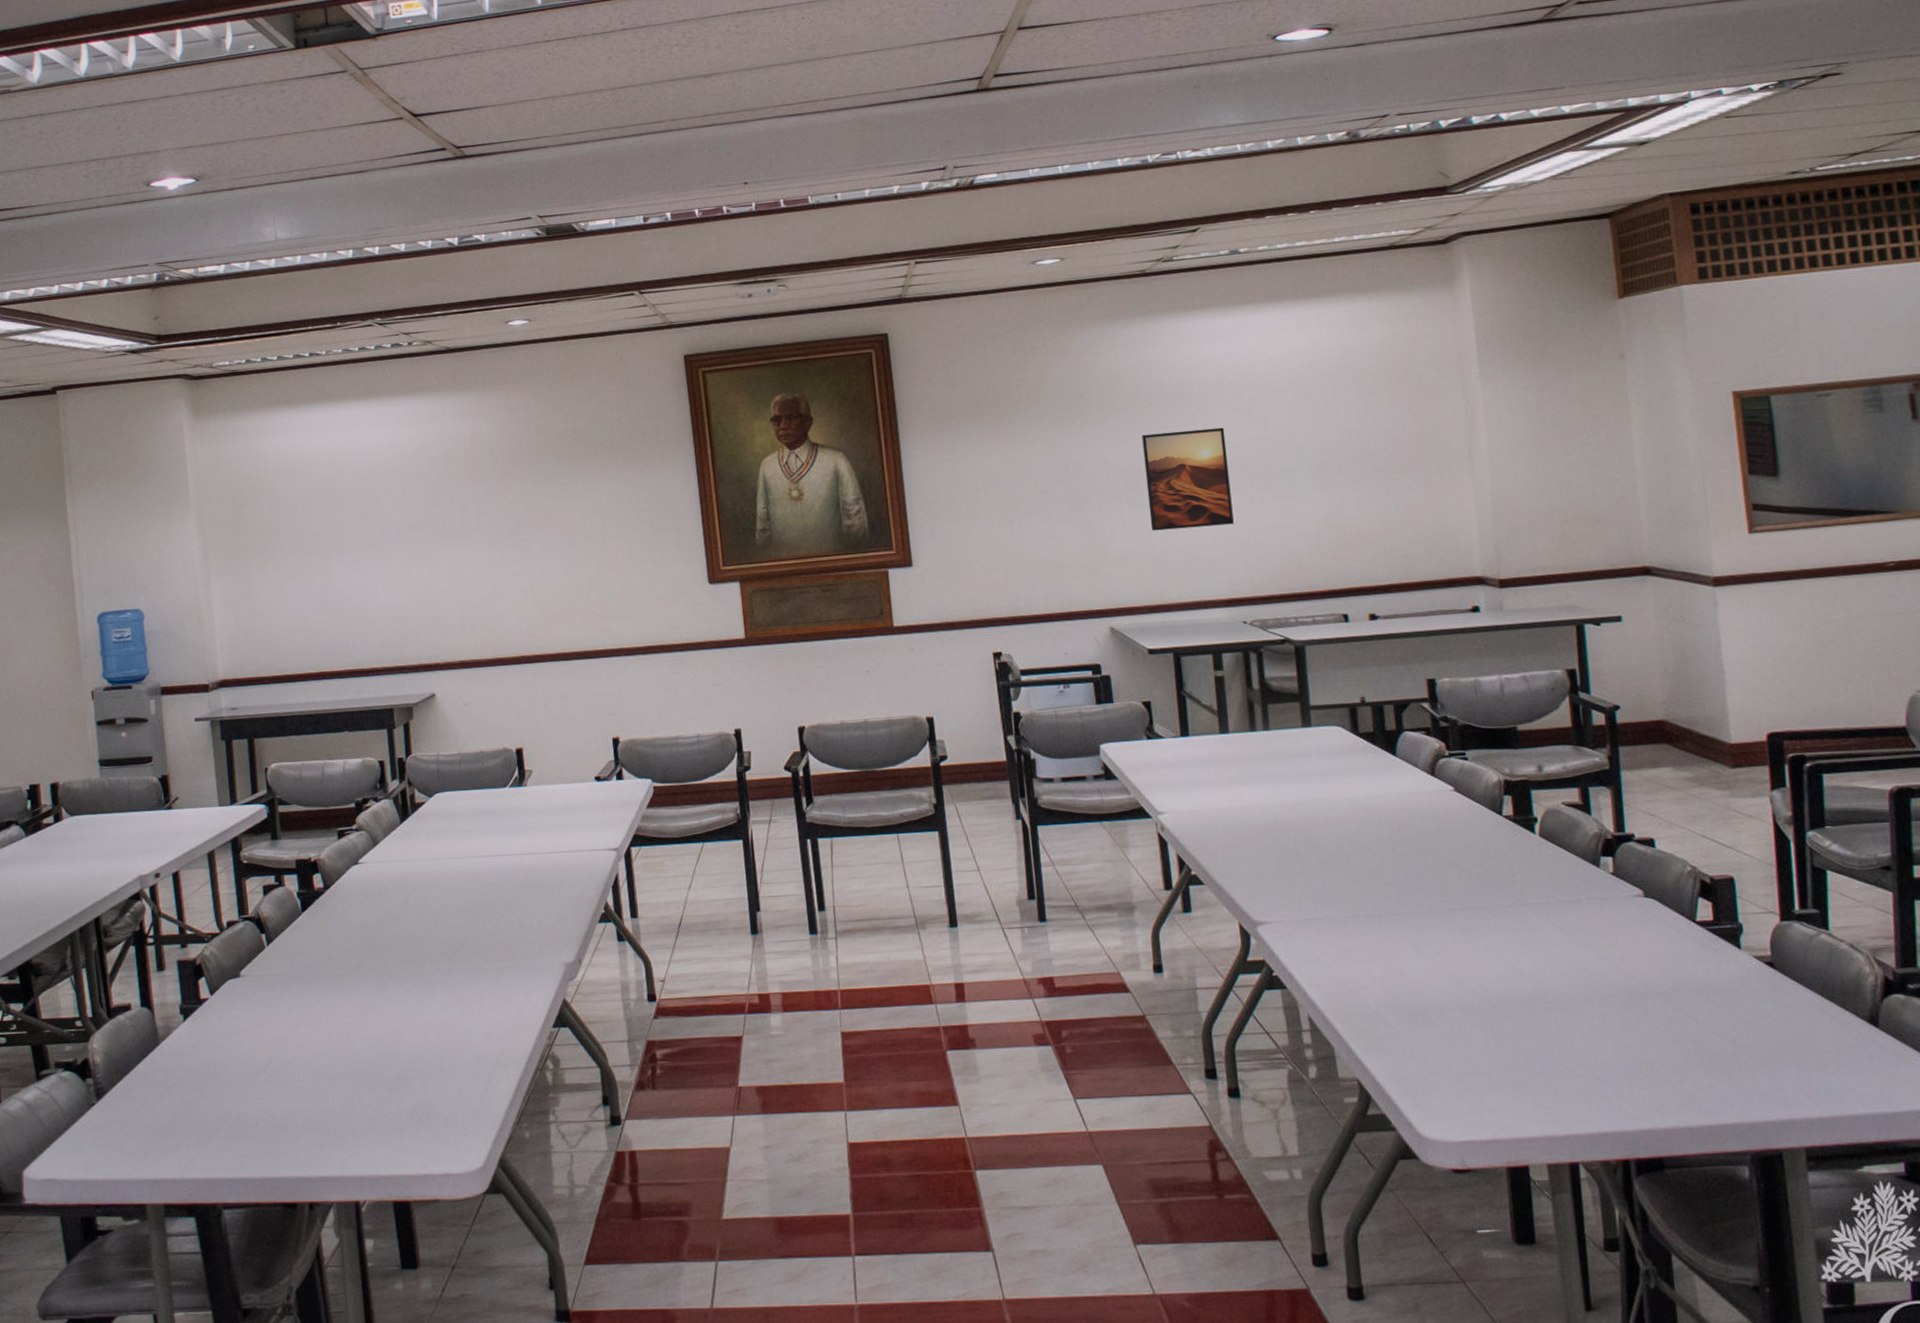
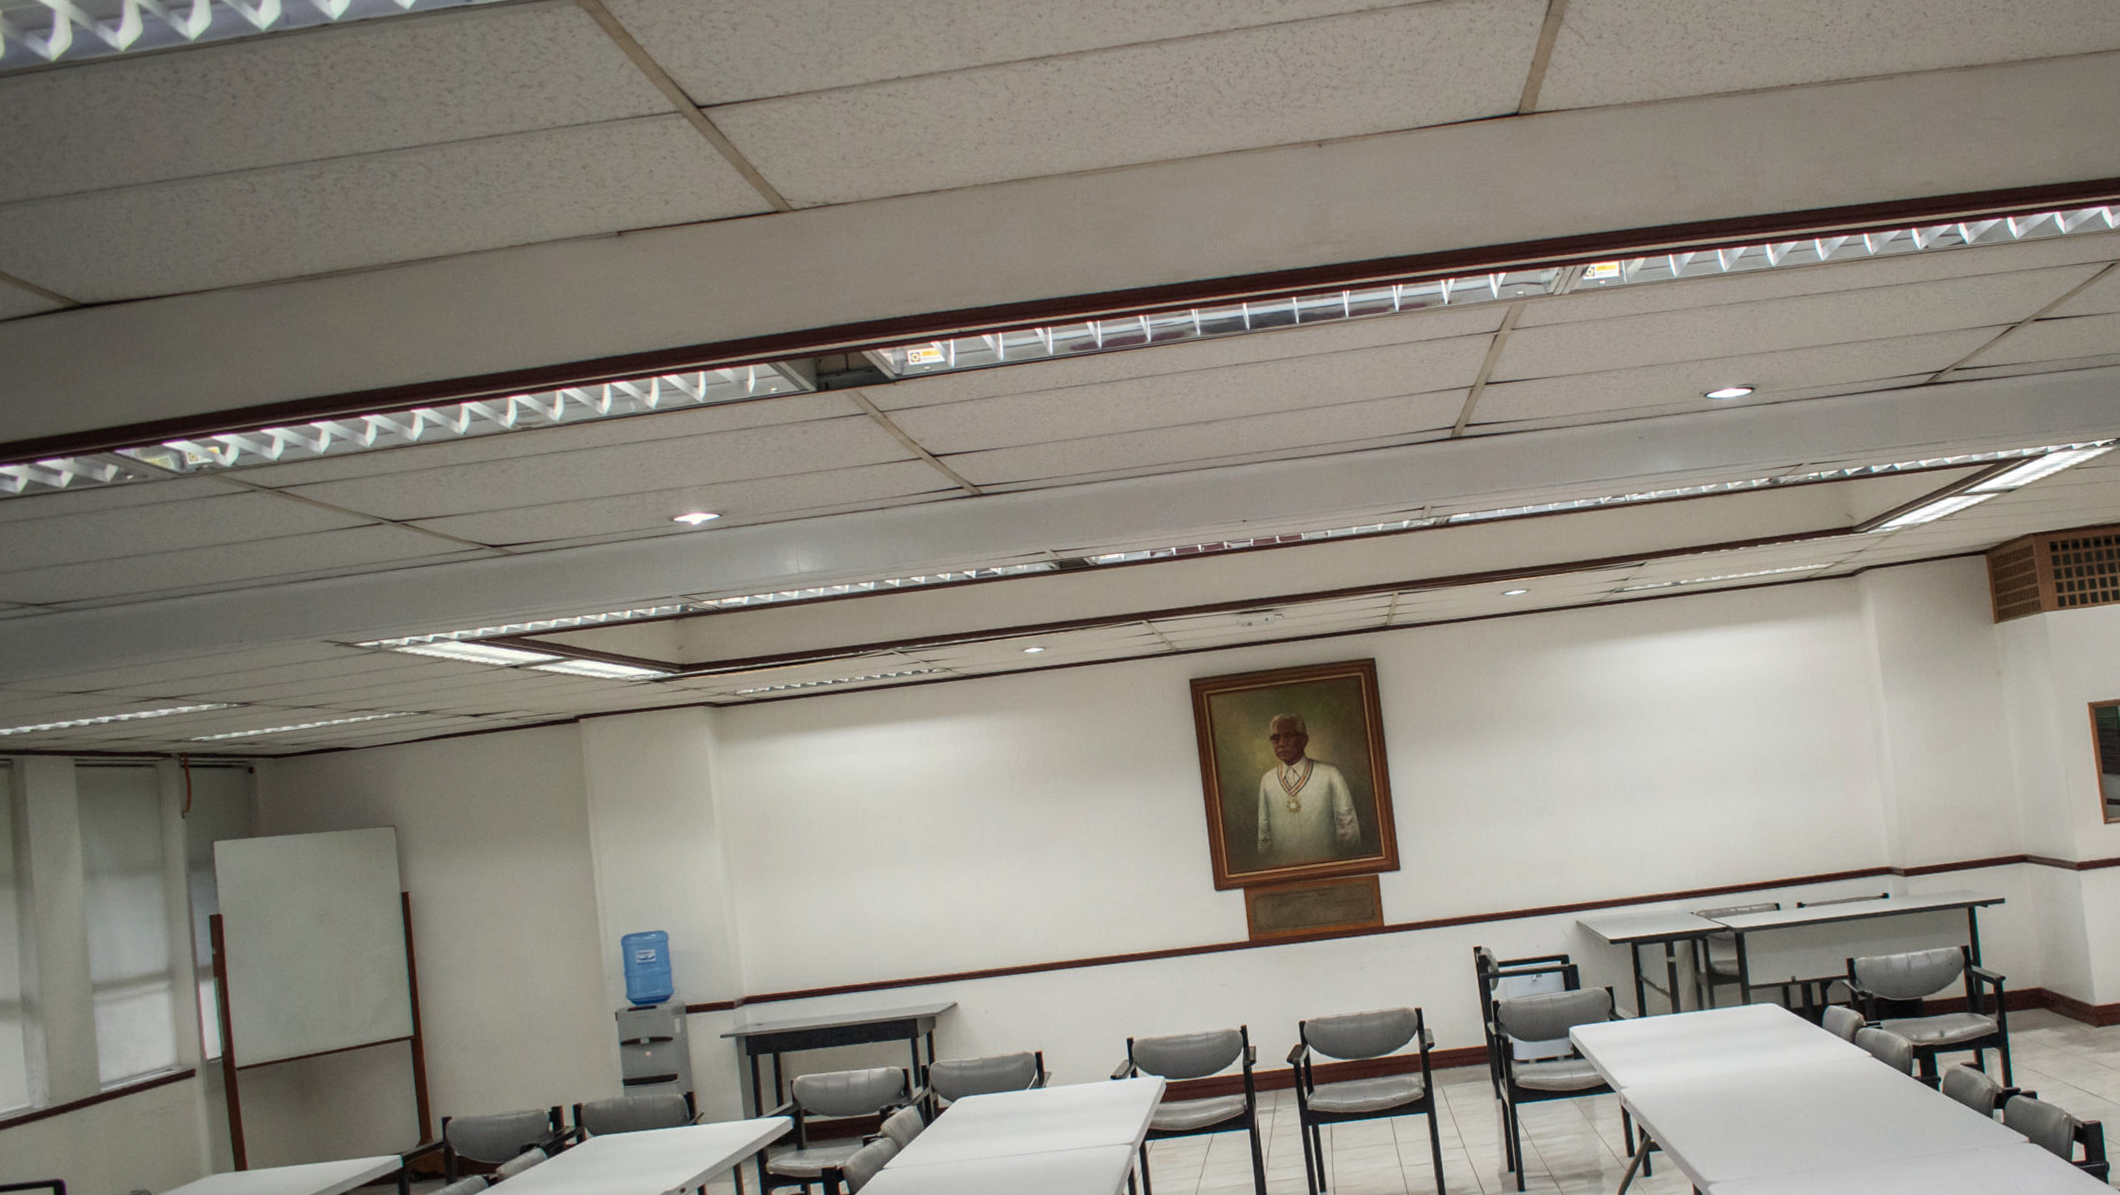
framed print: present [1142,427,1234,531] -> none [1600,739,1681,833]

